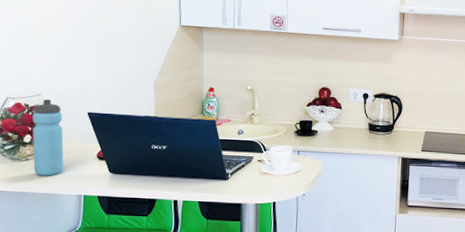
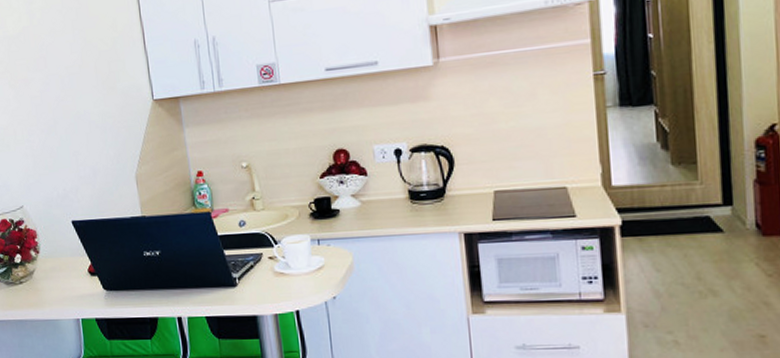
water bottle: present [32,99,64,176] -> none [19,211,58,300]

